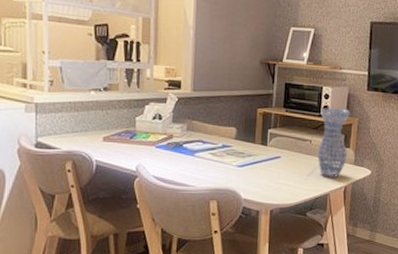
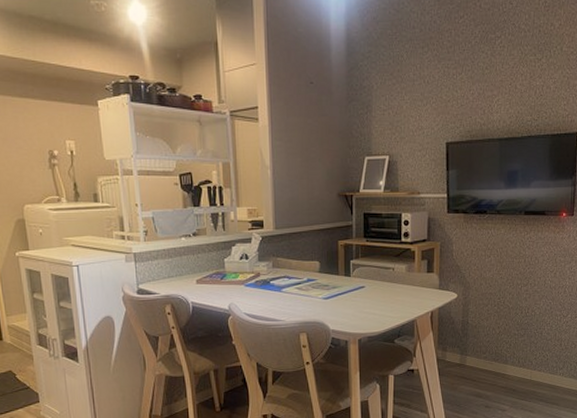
vase: present [317,108,351,178] -> none [401,234,432,303]

